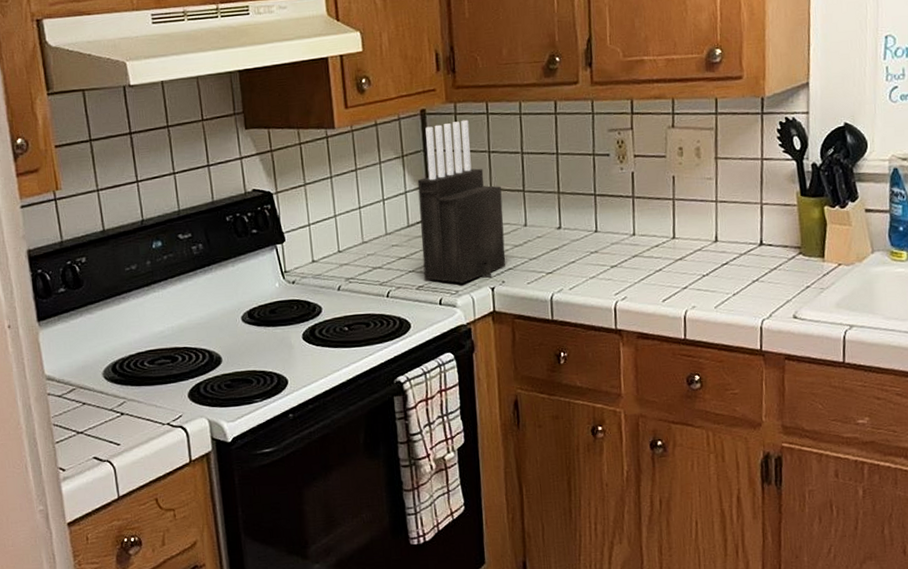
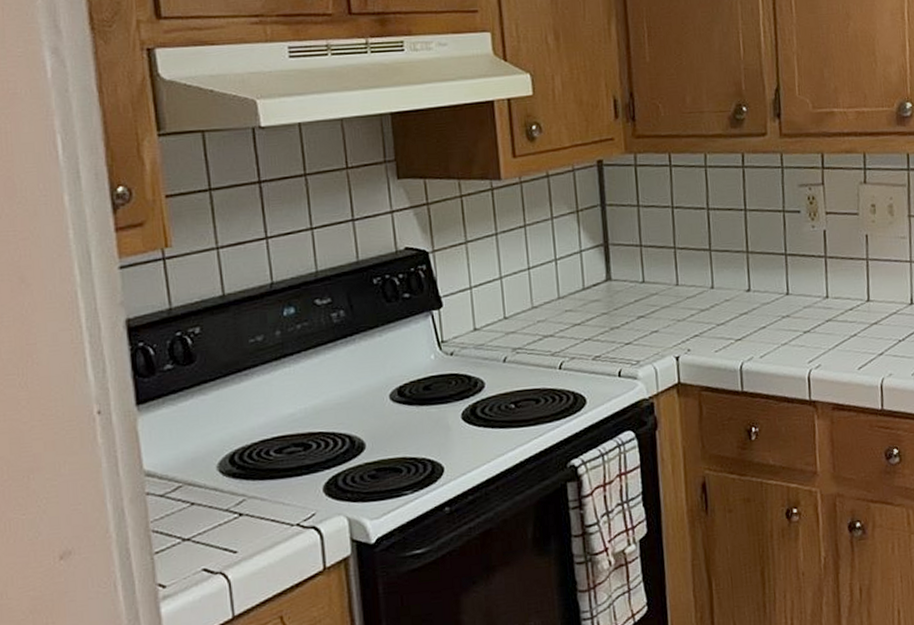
knife block: present [417,119,506,284] -> none [594,172,691,353]

